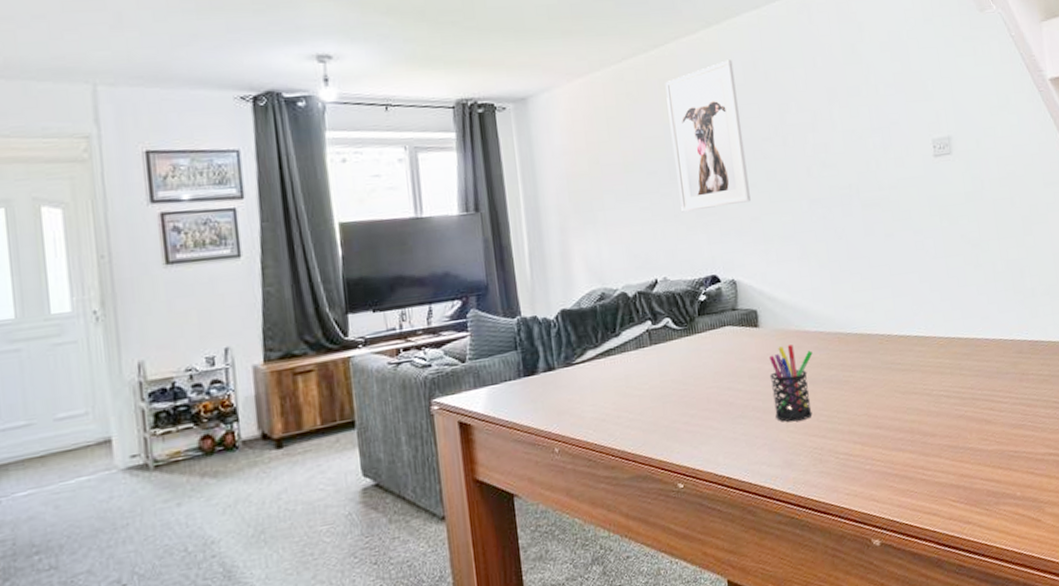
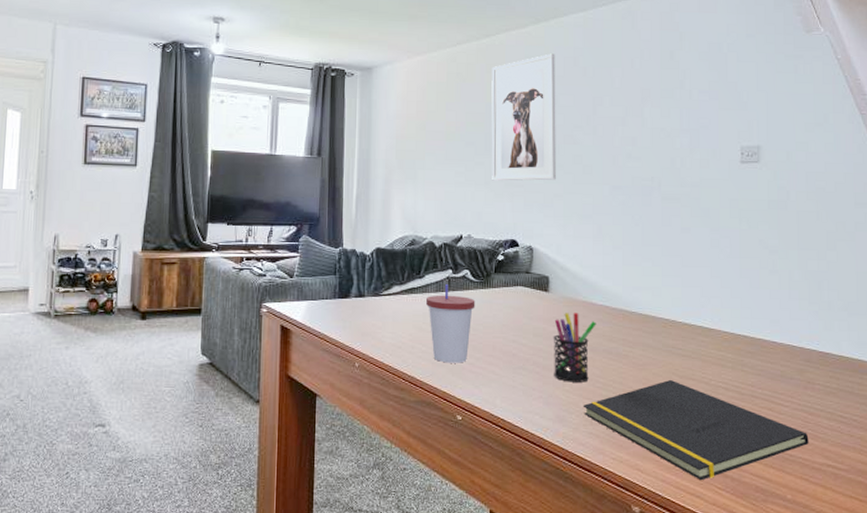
cup: none [625,337,682,428] -> present [425,283,475,363]
notepad: none [809,397,1030,497] -> present [583,379,809,481]

